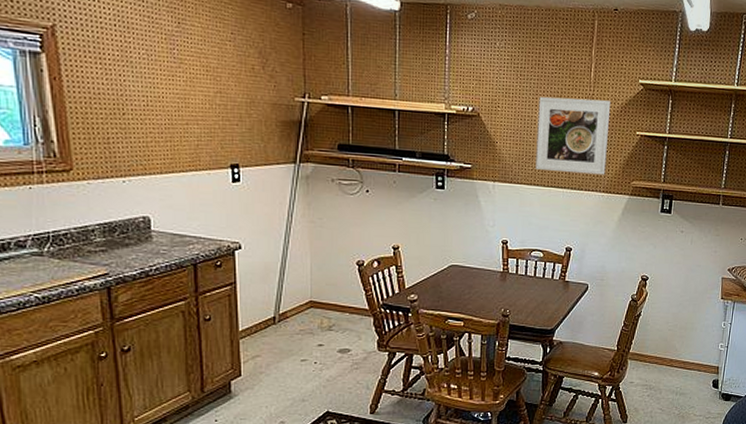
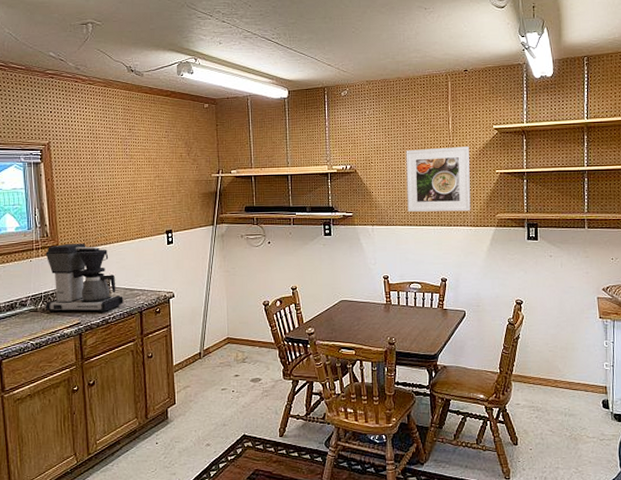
coffee maker: none [53,169,170,262] -> present [45,244,123,313]

